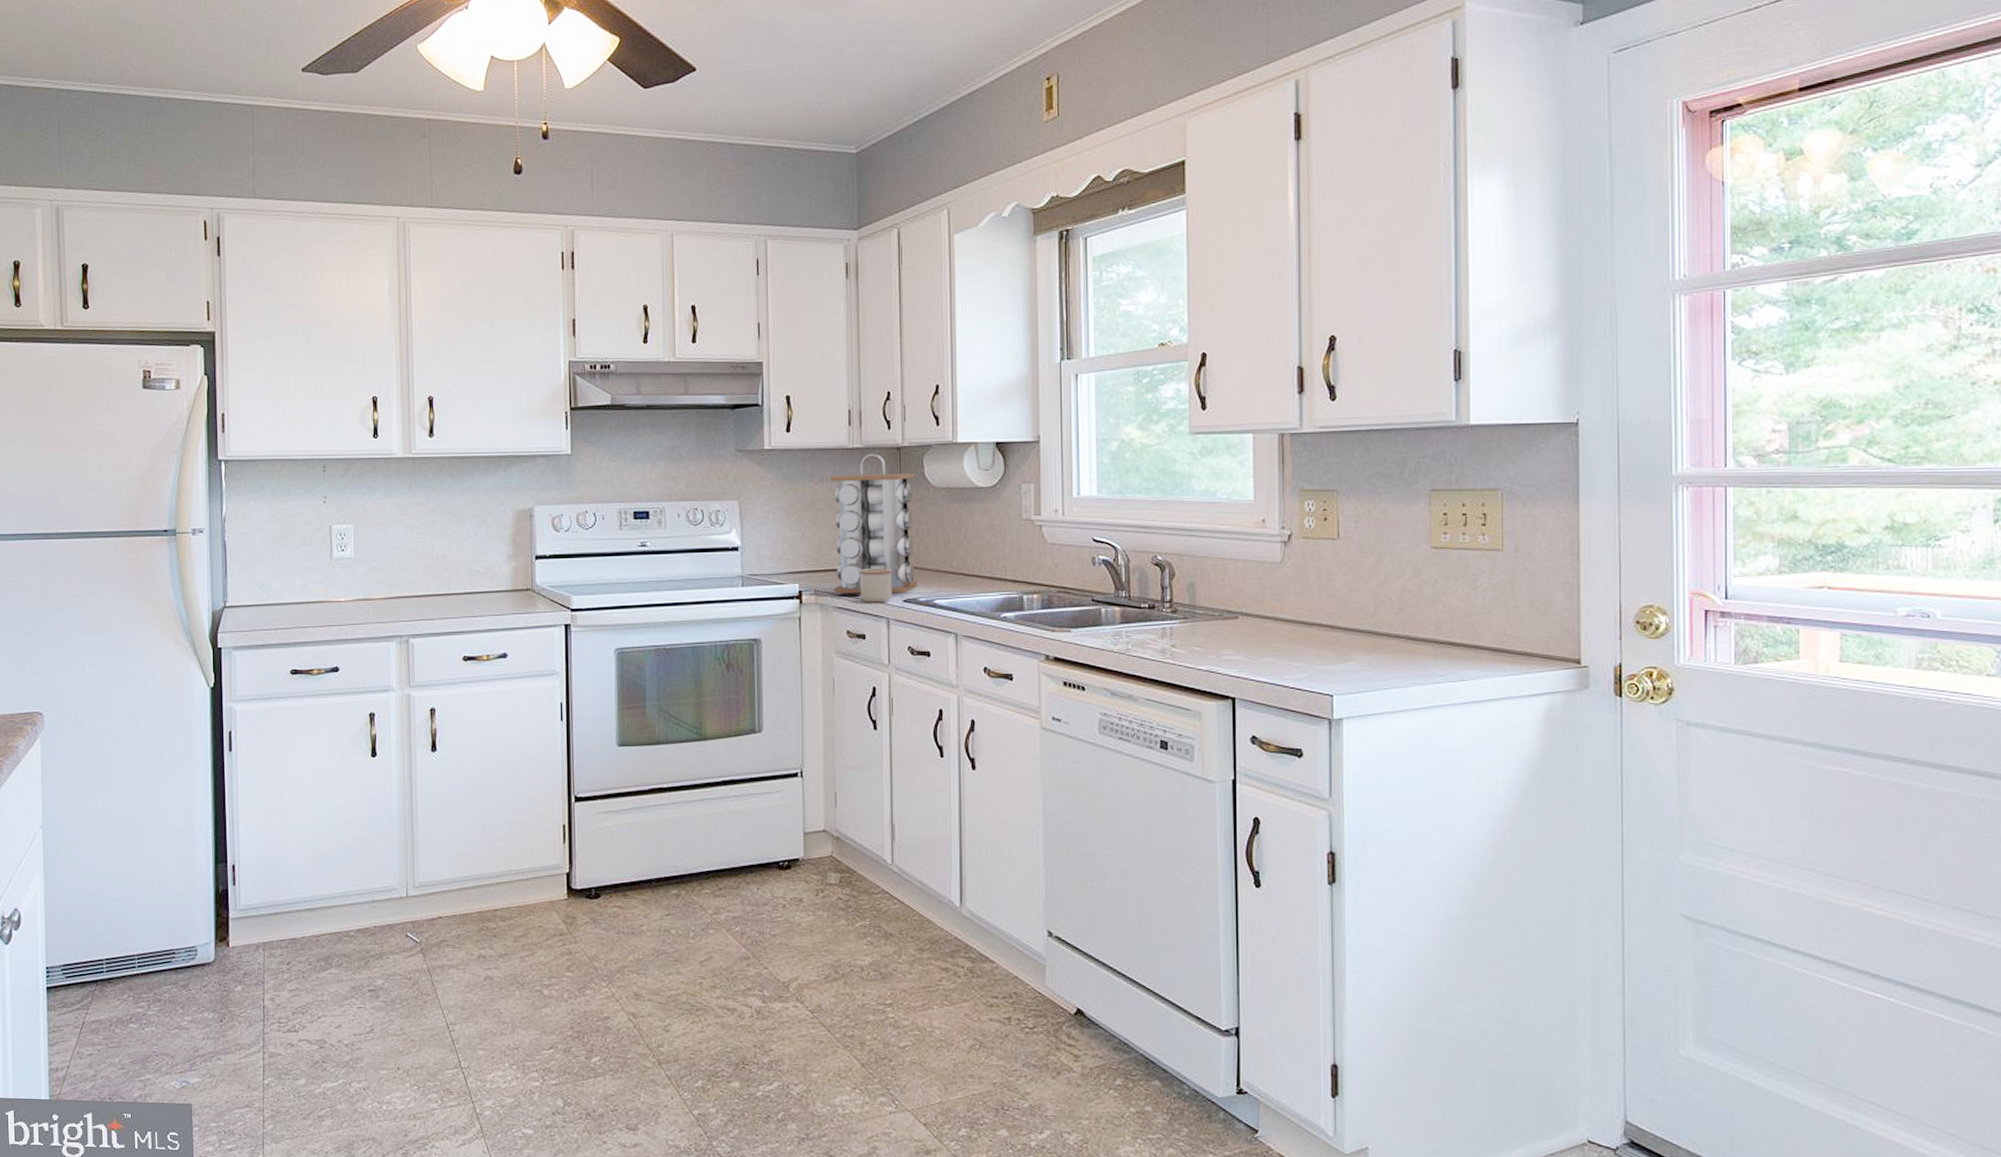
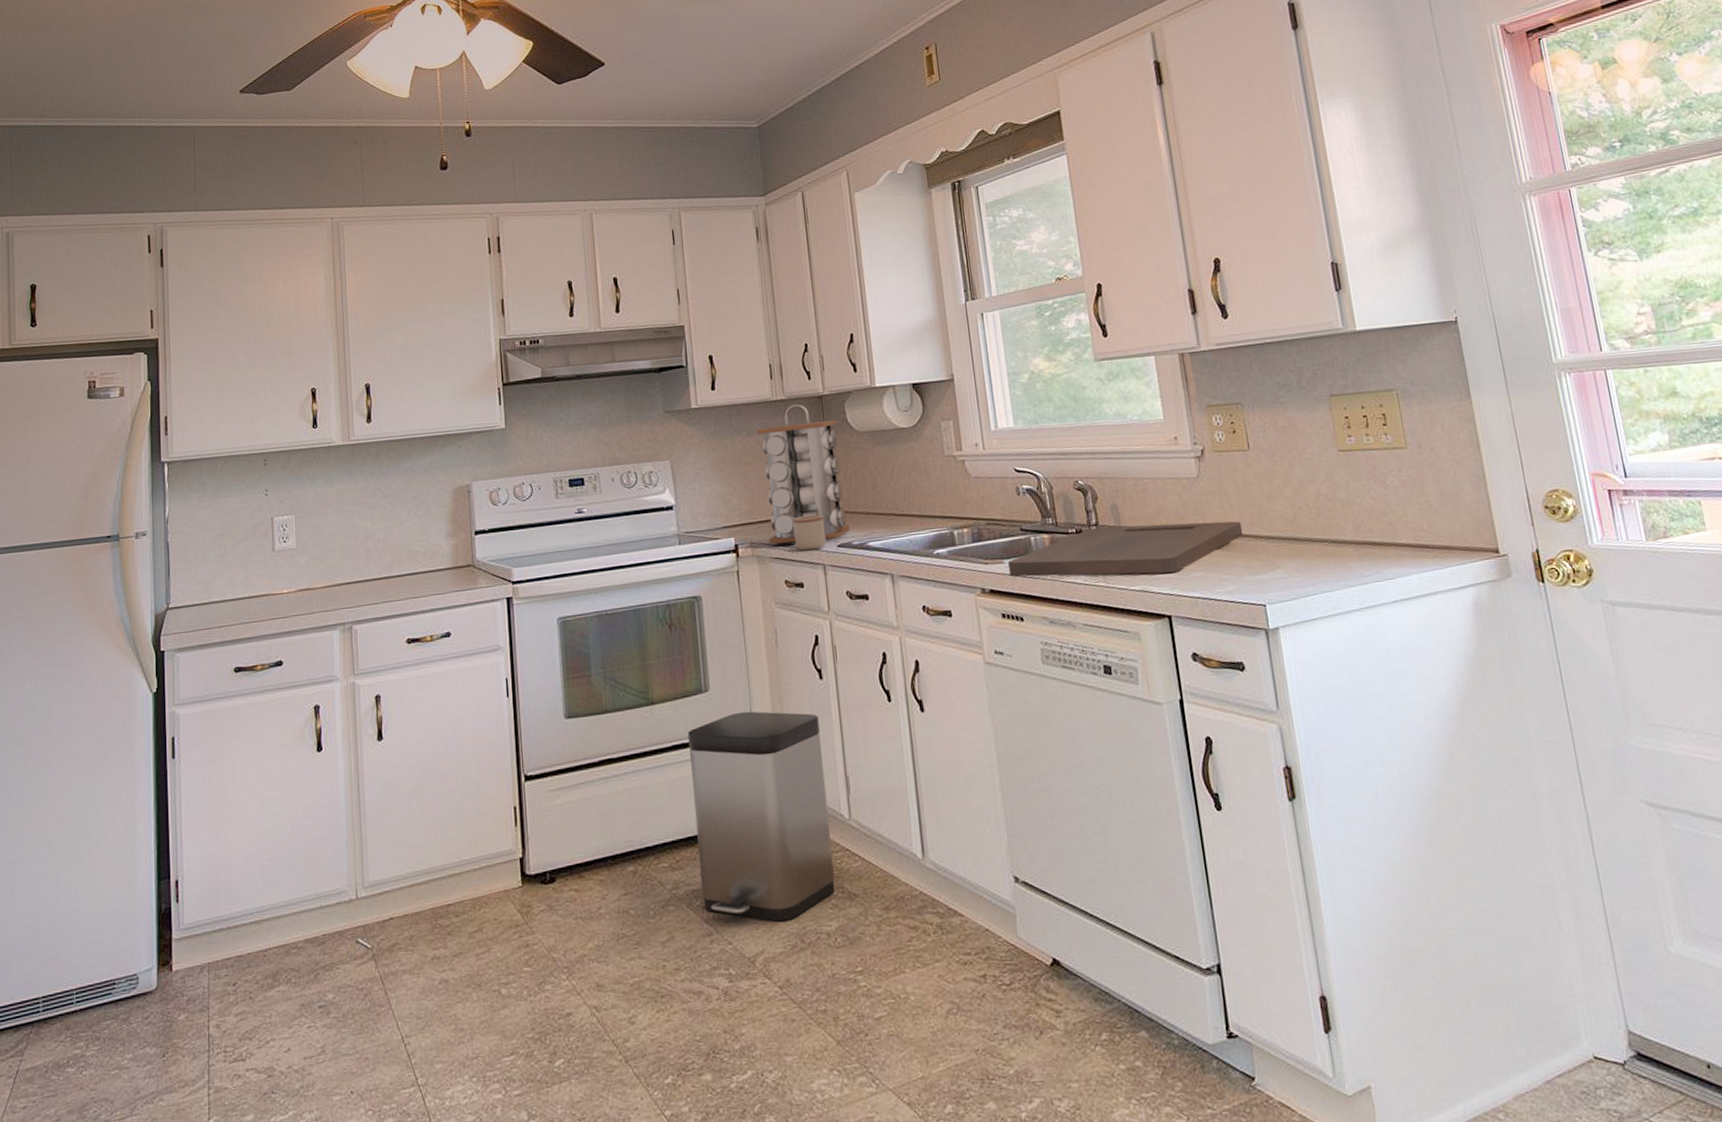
pedal bin: none [738,754,872,952] -> present [687,711,835,922]
cutting board: none [1076,604,1320,656] -> present [1008,521,1243,577]

